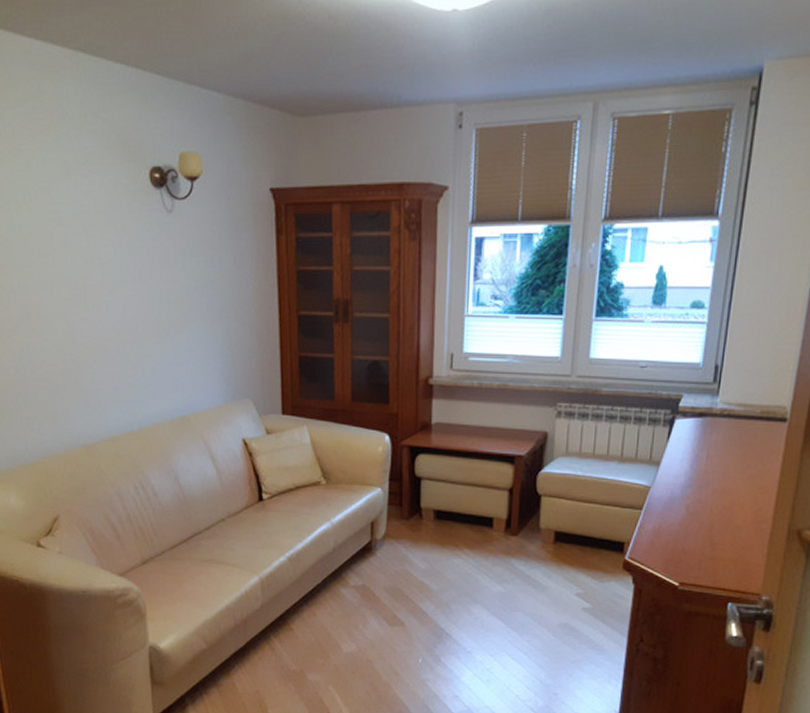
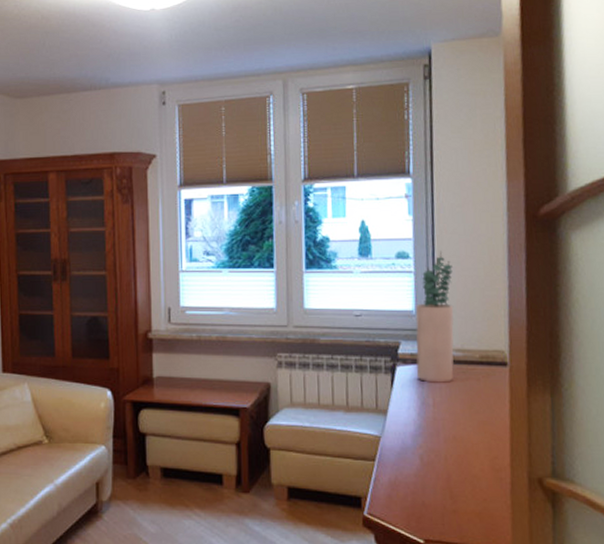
vase: none [695,301,748,437] -> present [415,251,455,383]

